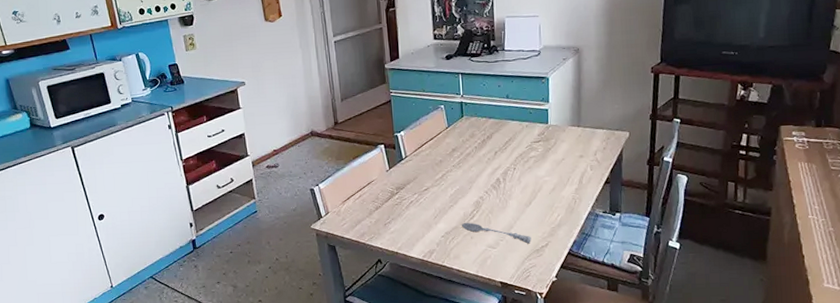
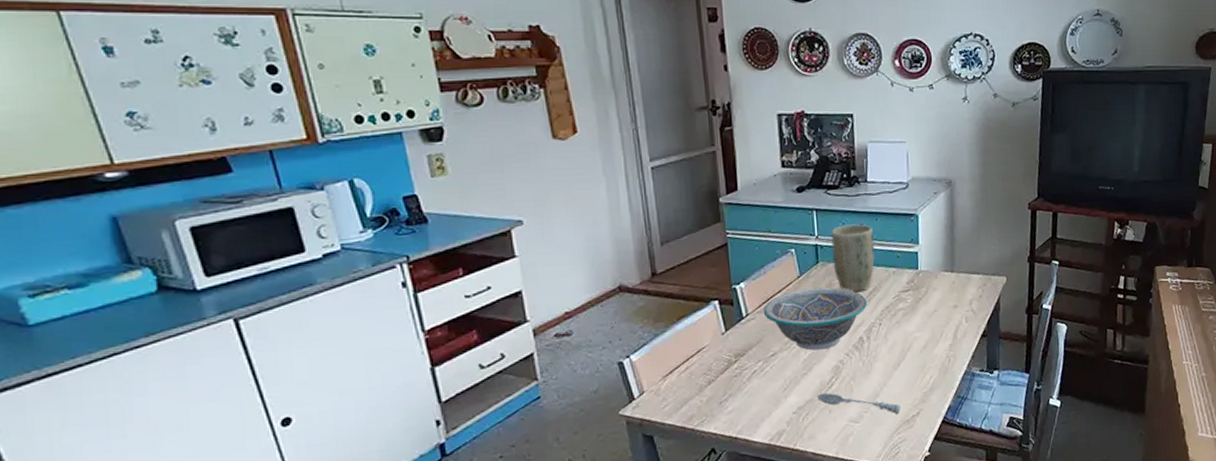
bowl: none [418,136,503,188] -> present [763,287,867,351]
plant pot: none [474,85,511,142] -> present [831,224,875,293]

